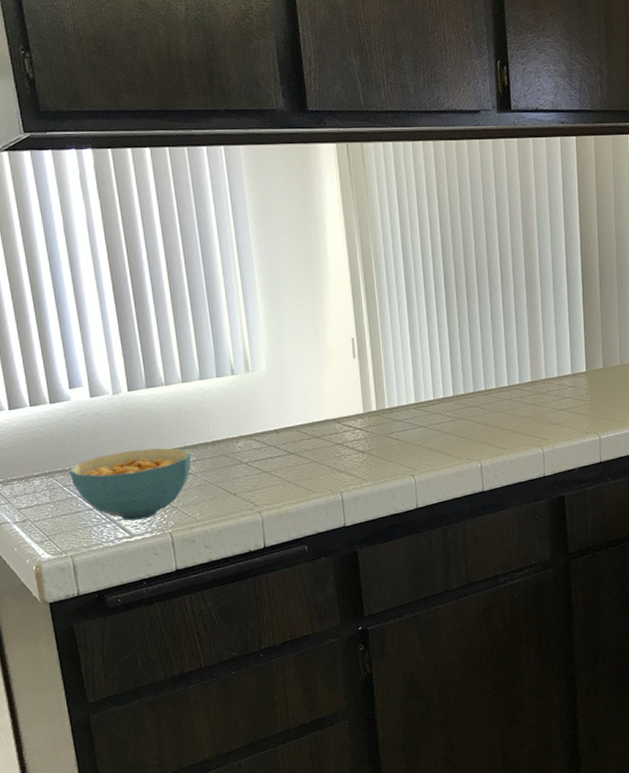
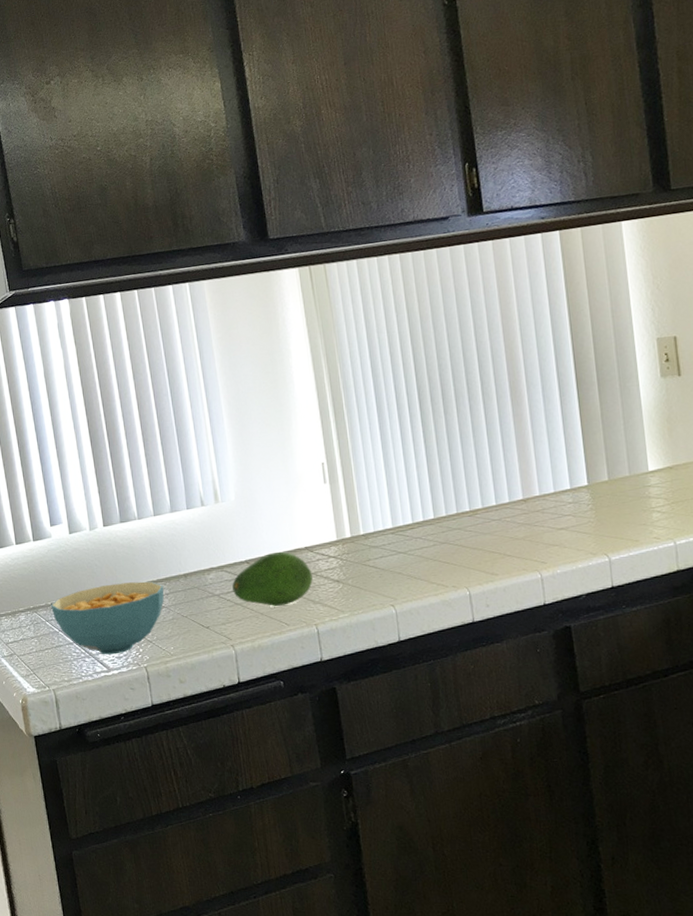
fruit: none [261,422,339,475] -> present [232,551,313,606]

